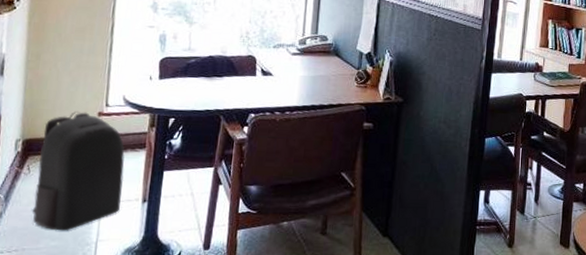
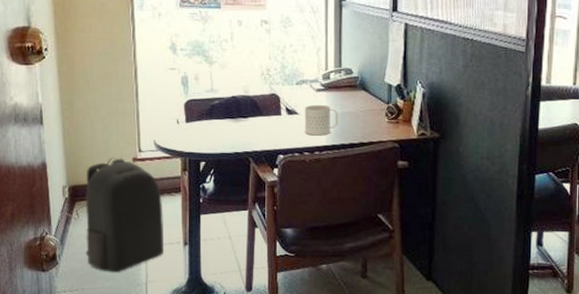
mug: none [278,67,312,97] -> present [304,104,339,136]

